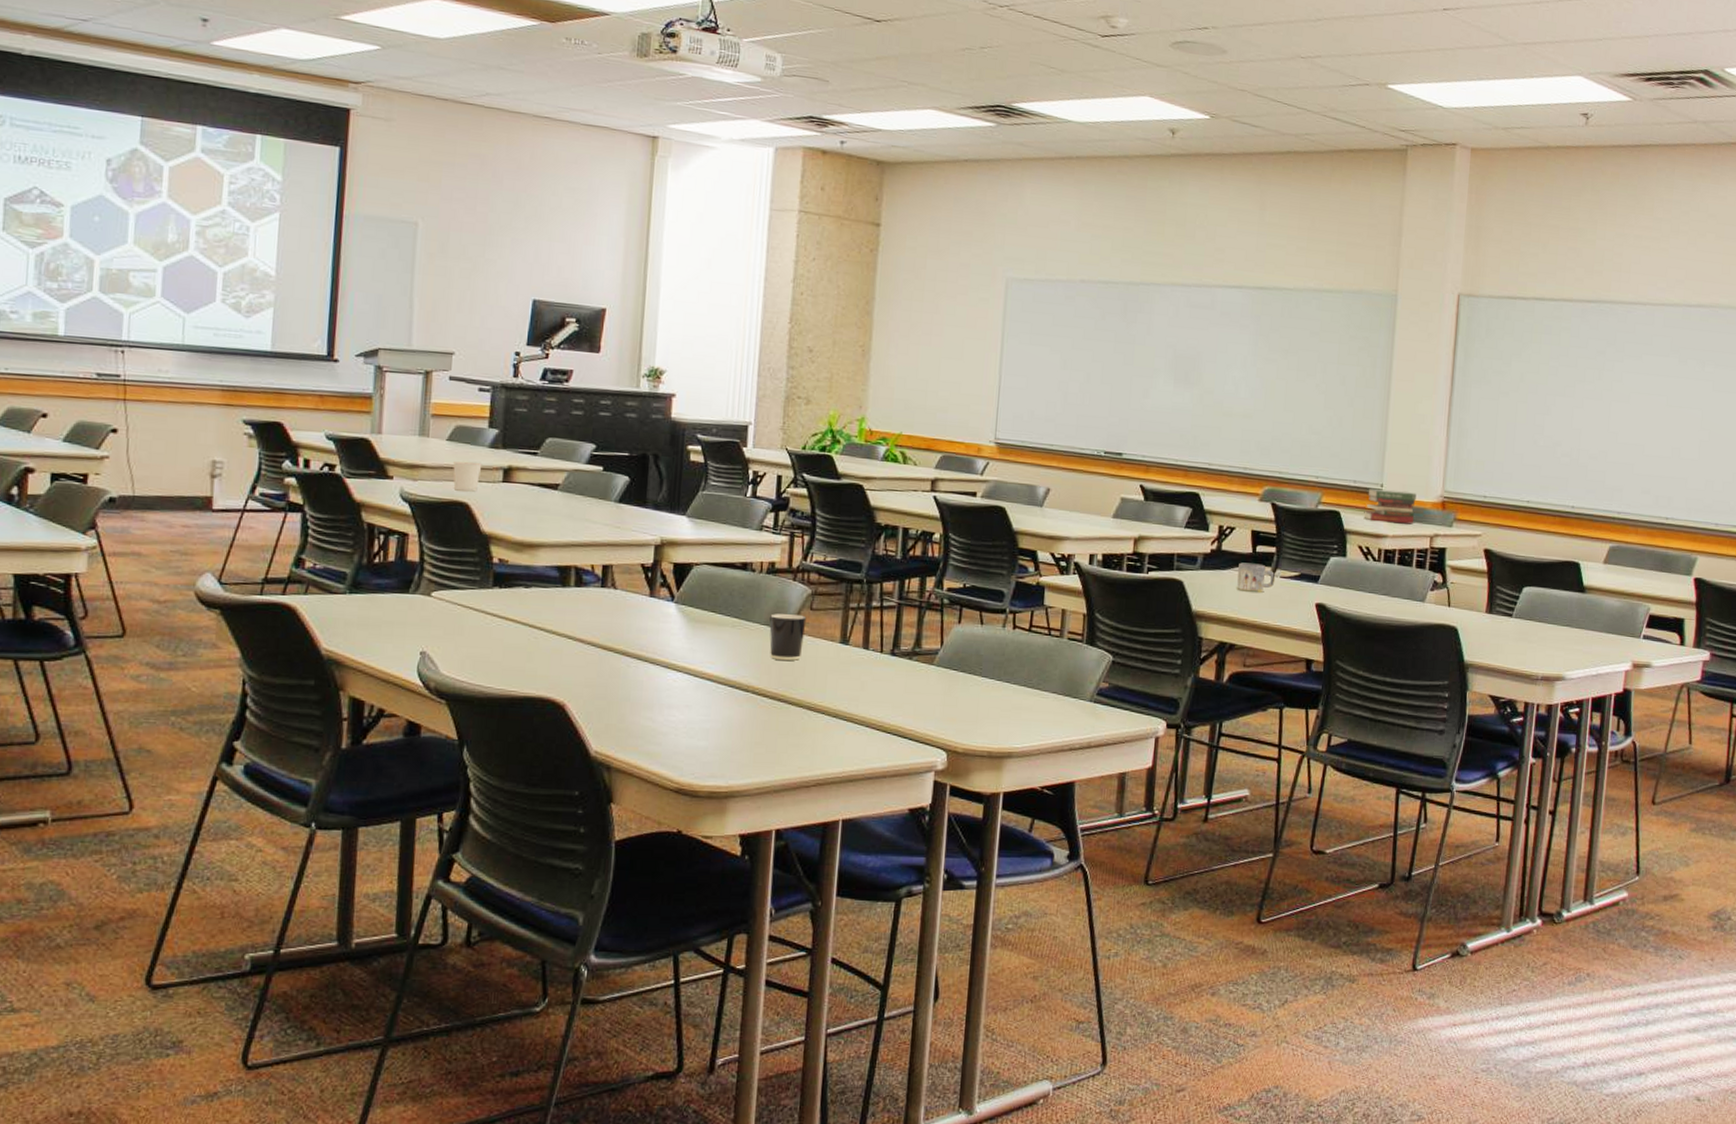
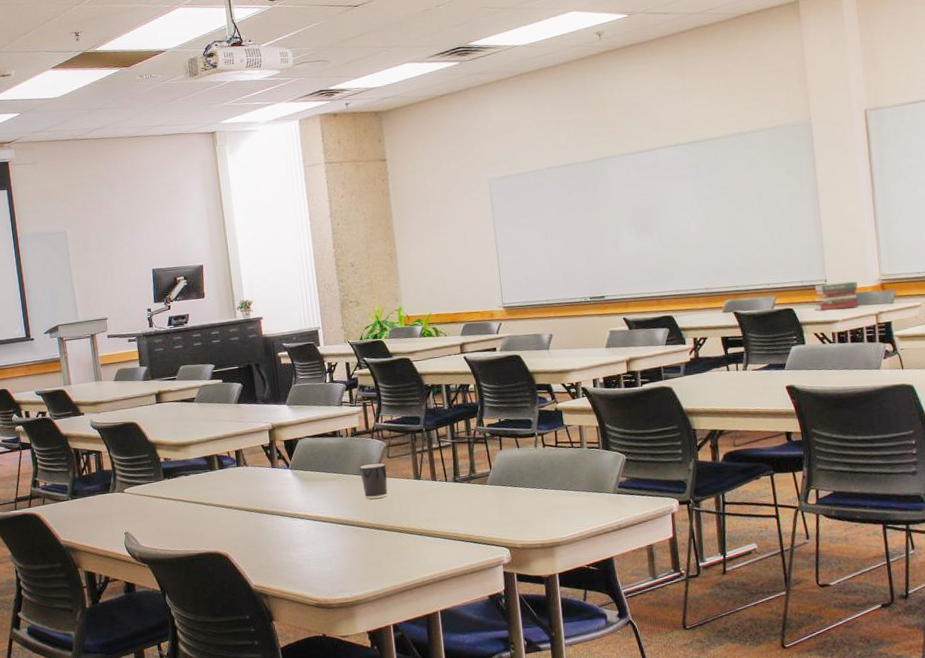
dixie cup: present [453,460,483,493] -> none [121,392,141,416]
mug: present [1237,562,1276,594] -> none [715,362,748,388]

